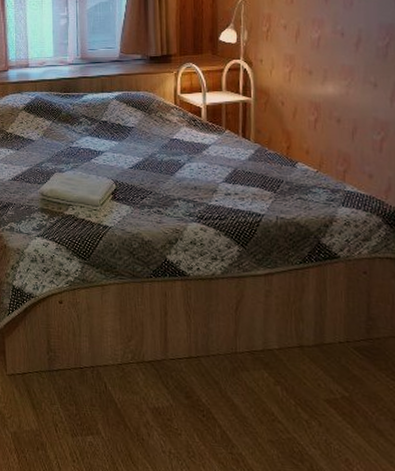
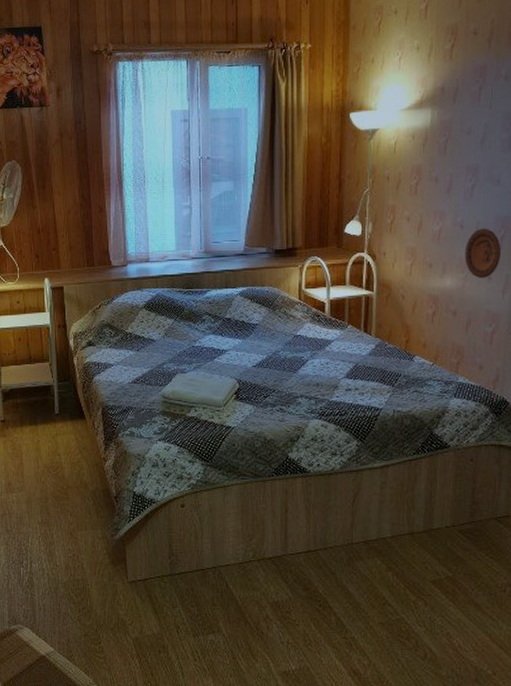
decorative plate: none [346,35,388,85] -> present [464,228,502,278]

